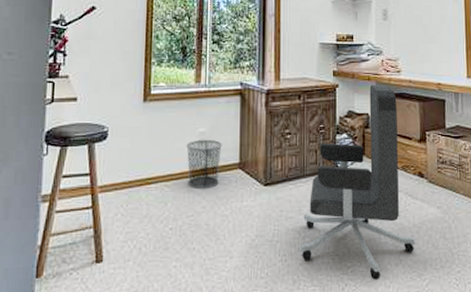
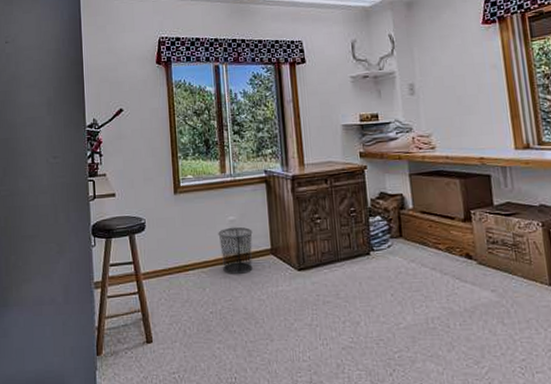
office chair: present [299,84,415,280] -> none [340,162,469,366]

